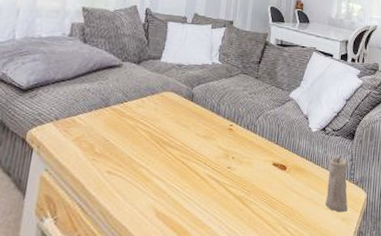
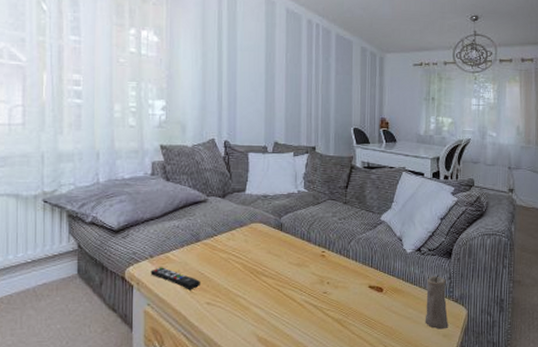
remote control: none [53,131,105,157] -> present [150,267,201,290]

